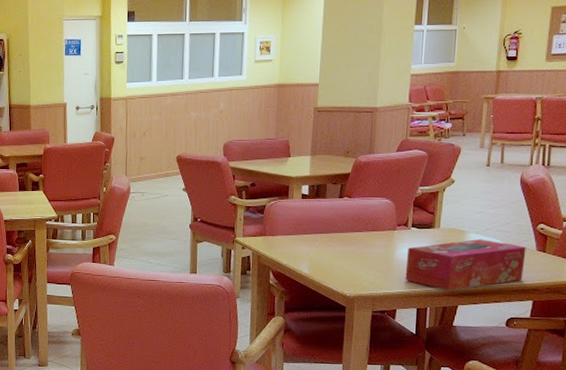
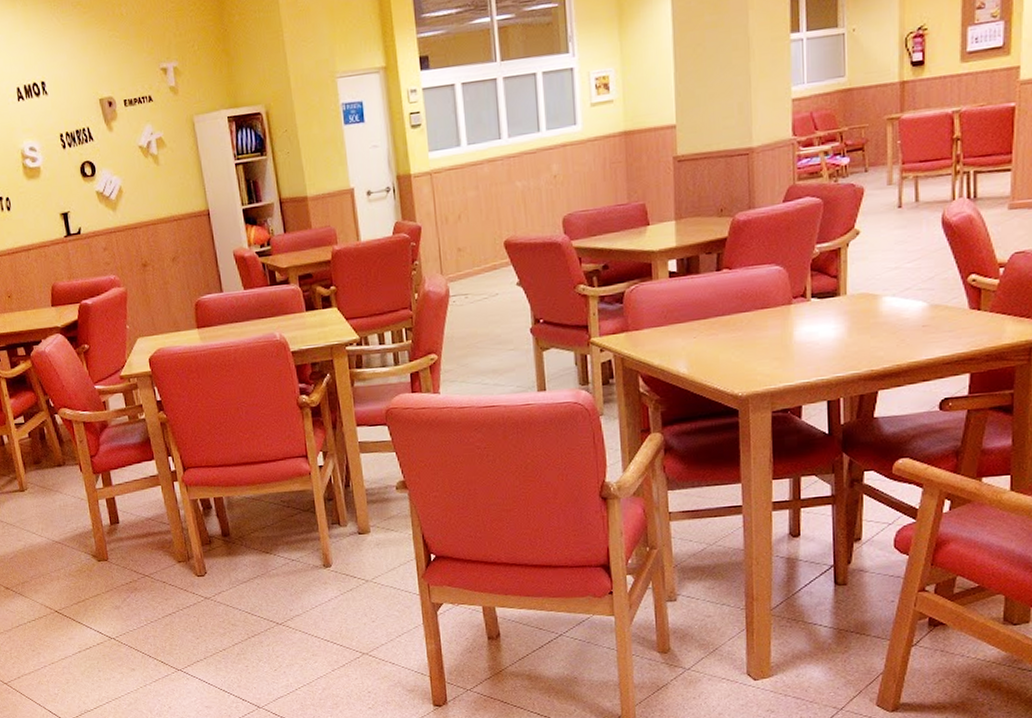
tissue box: present [405,239,526,291] -> none [808,302,957,374]

